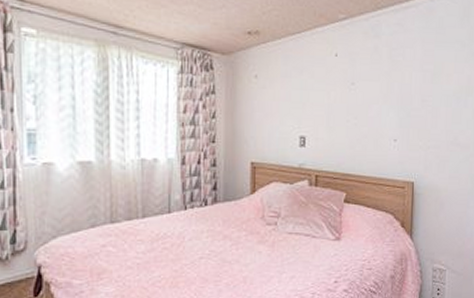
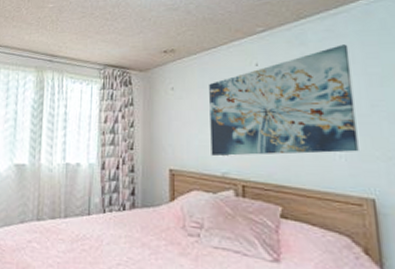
wall art: none [290,40,412,148] -> present [209,44,359,156]

